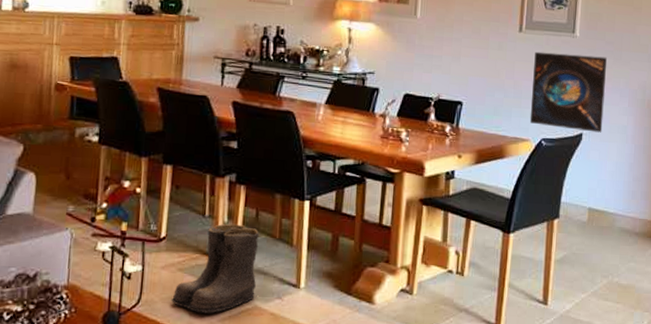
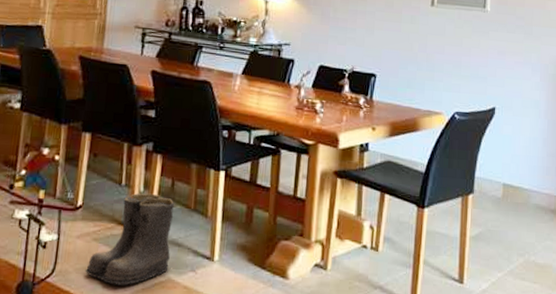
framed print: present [529,51,607,133] -> none [442,25,518,107]

